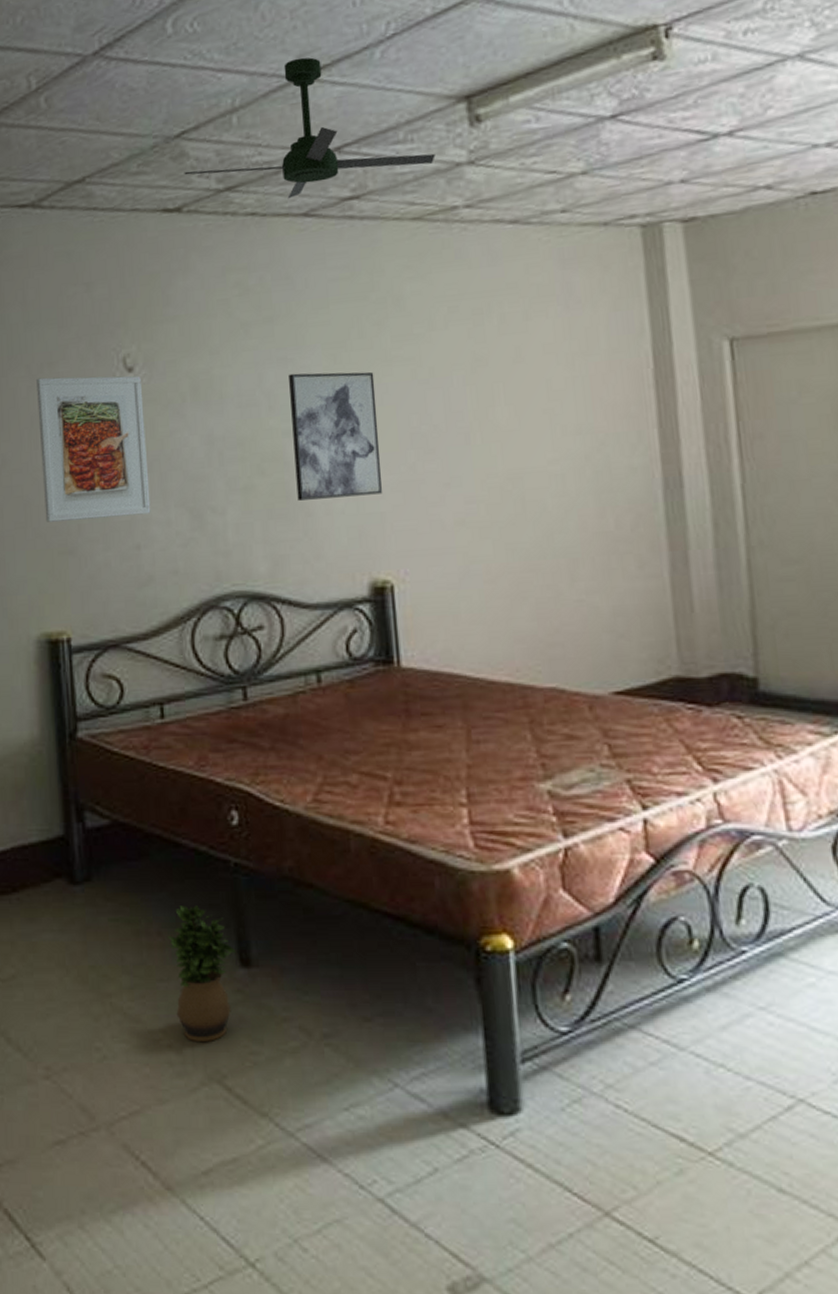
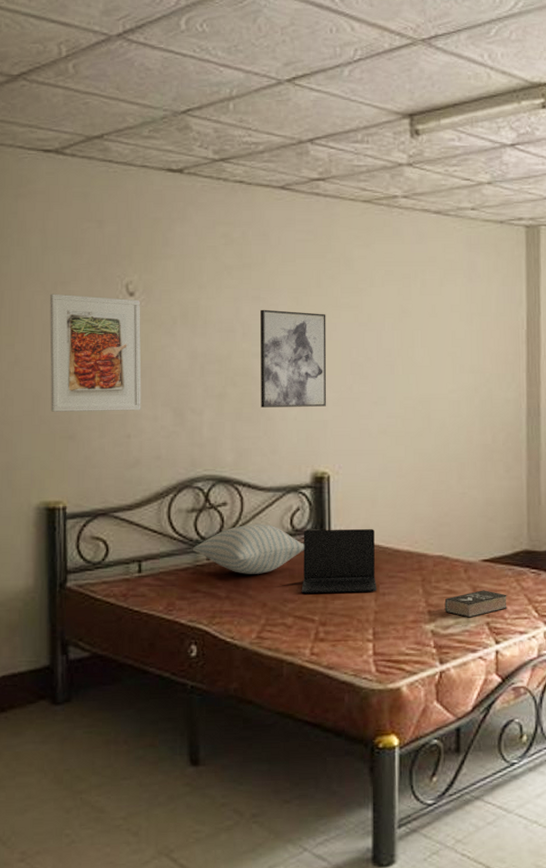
potted plant: present [166,905,236,1041] -> none [131,719,188,825]
ceiling fan: present [184,57,435,200] -> none [187,65,384,174]
pillow: none [224,651,367,718] -> present [192,523,304,574]
laptop: none [364,654,469,742] -> present [301,529,377,594]
book: none [563,734,656,773] -> present [444,590,508,618]

